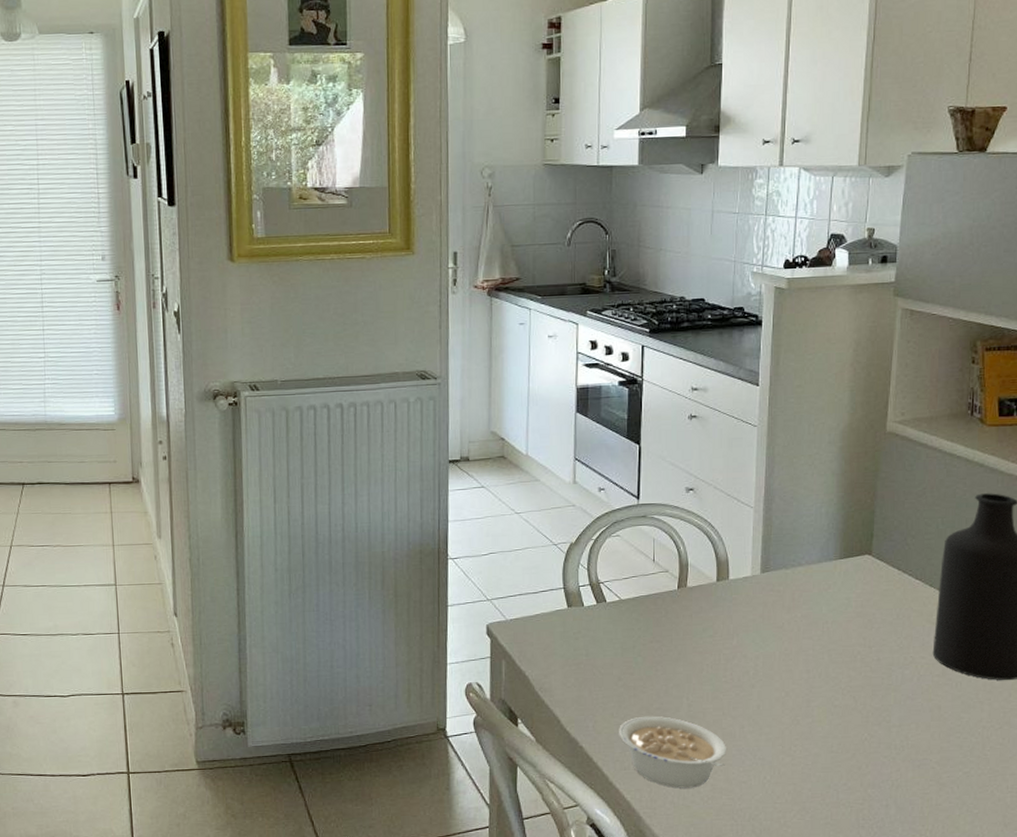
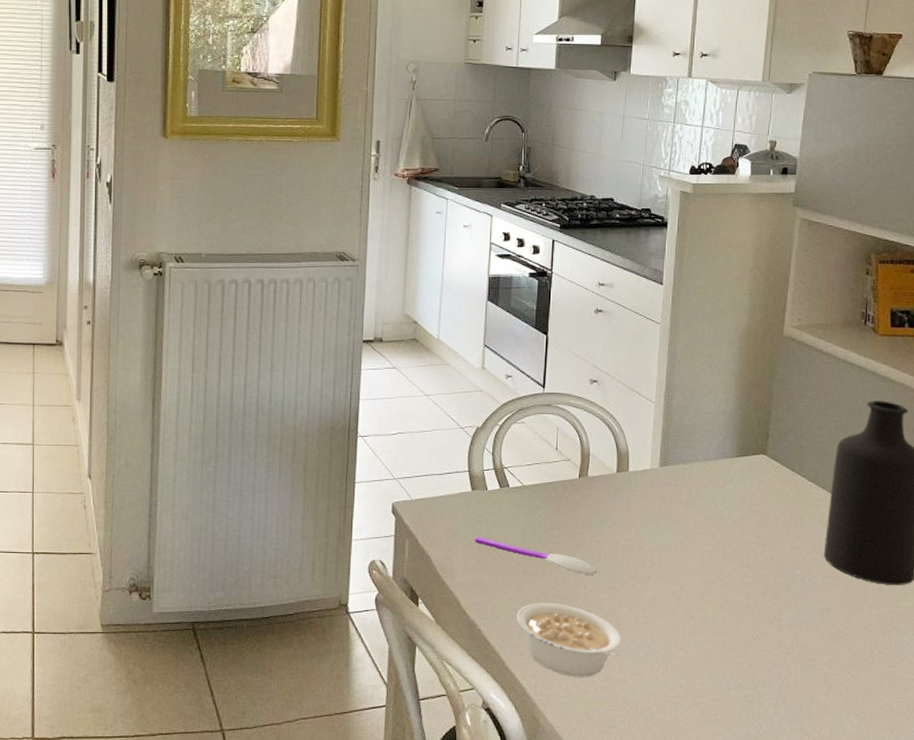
spoon: none [572,653,699,686] -> present [474,536,596,575]

